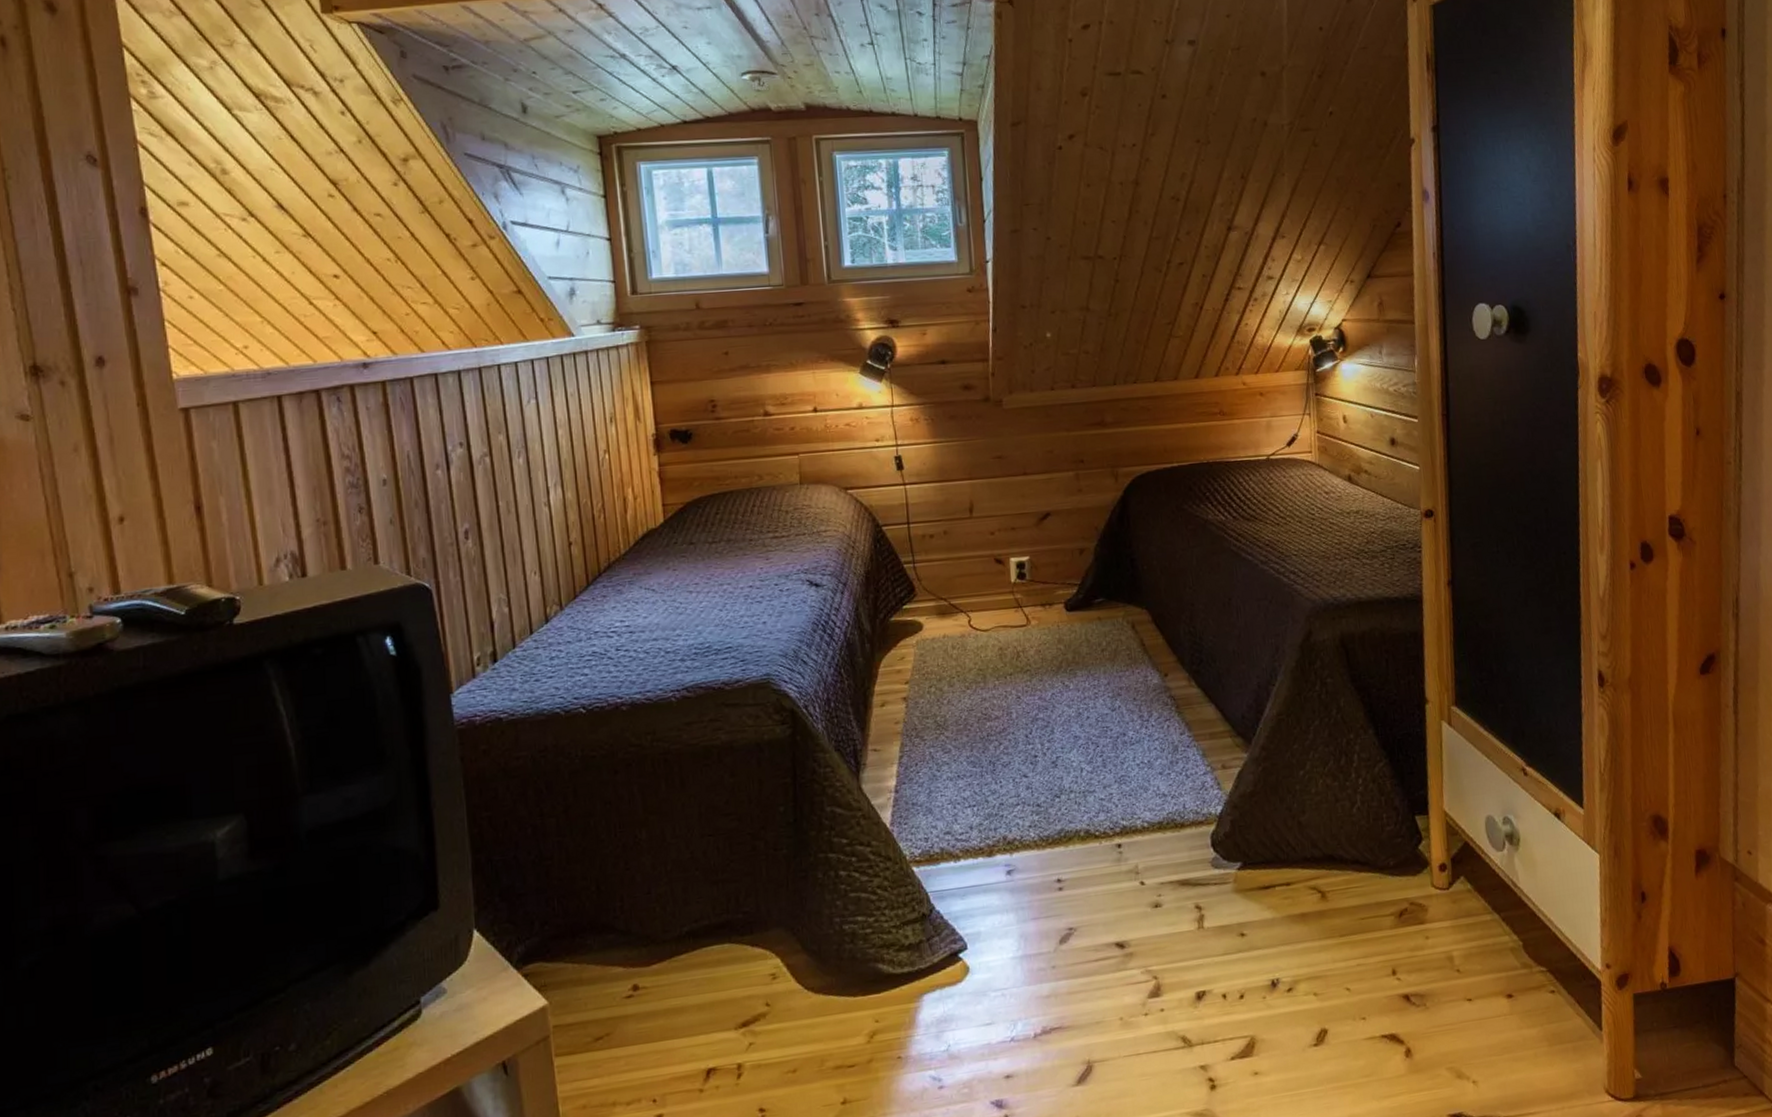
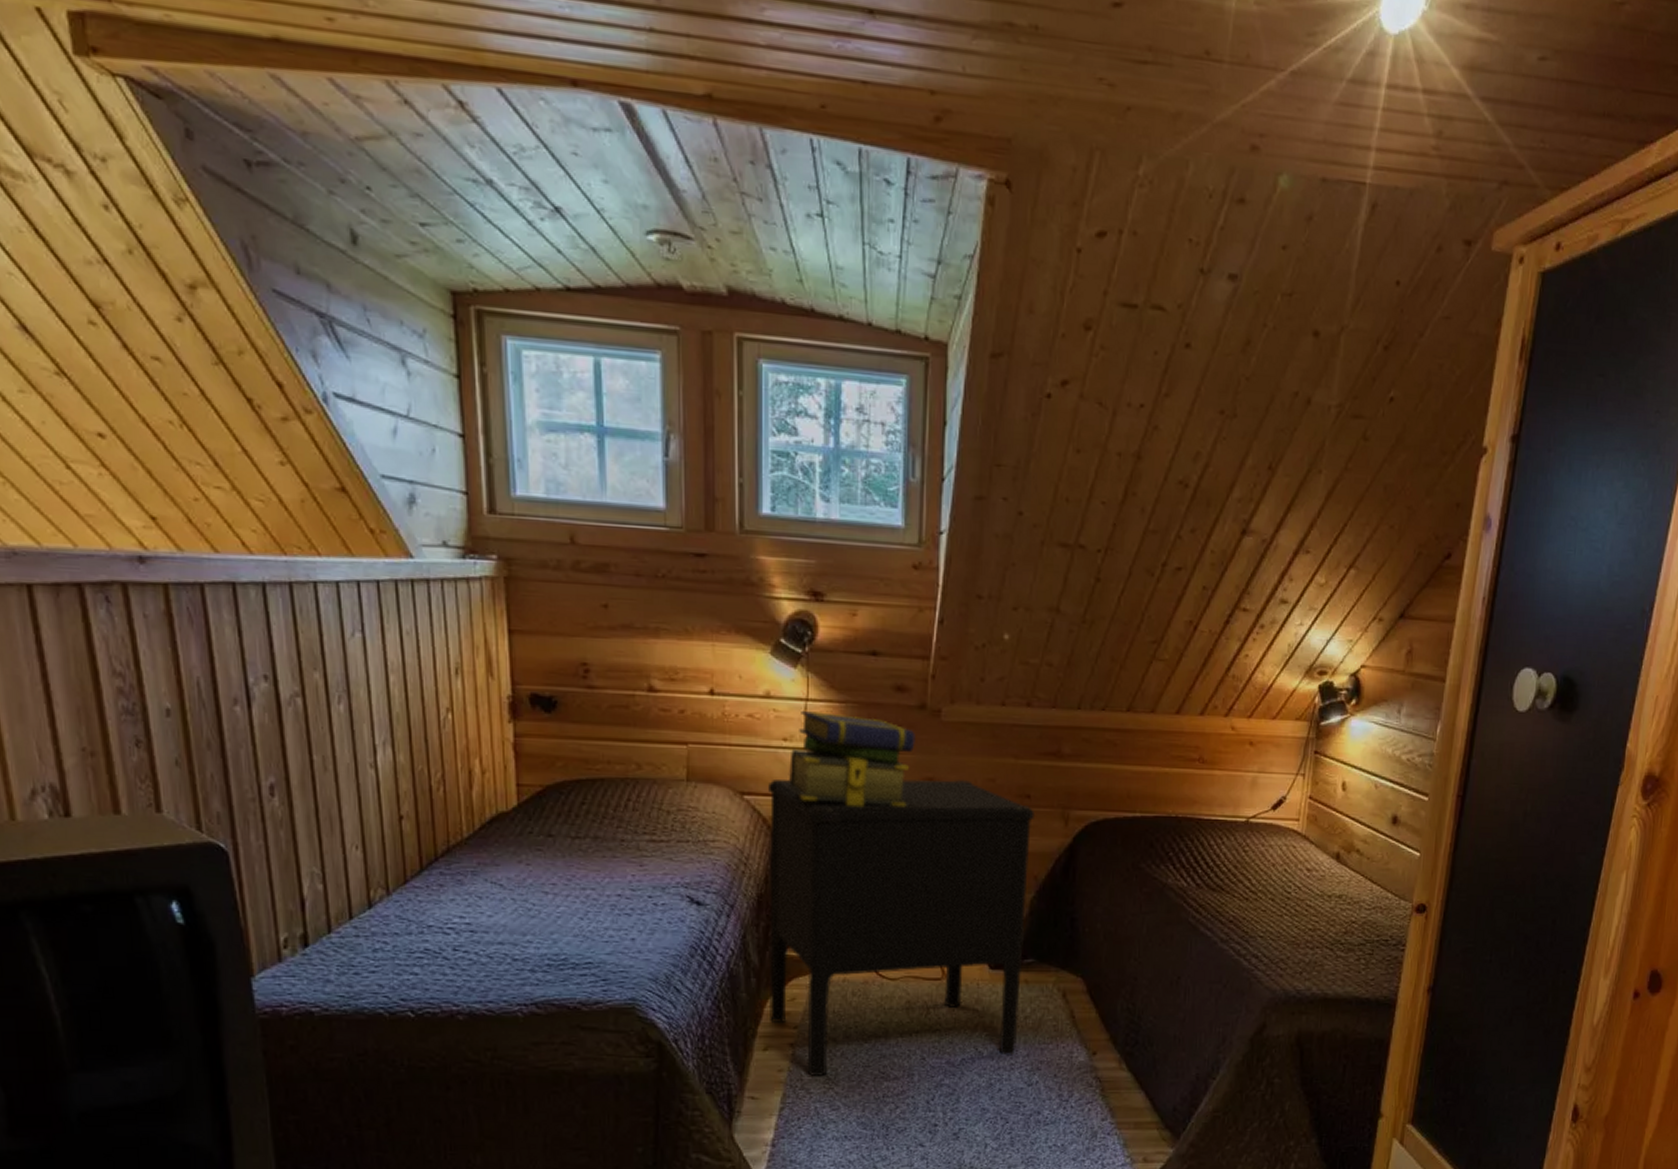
nightstand: none [867,454,1098,725] -> present [769,779,1036,1076]
stack of books: none [882,414,984,488] -> present [788,711,915,808]

